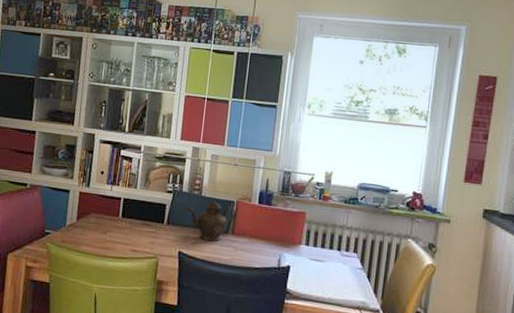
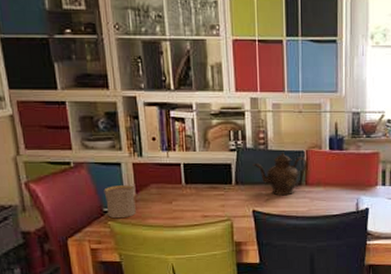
cup: none [48,210,77,241] -> present [104,185,136,219]

